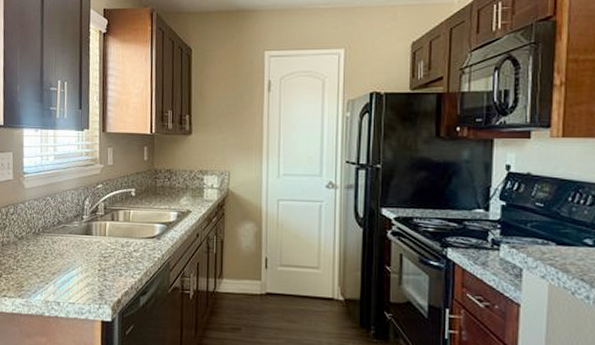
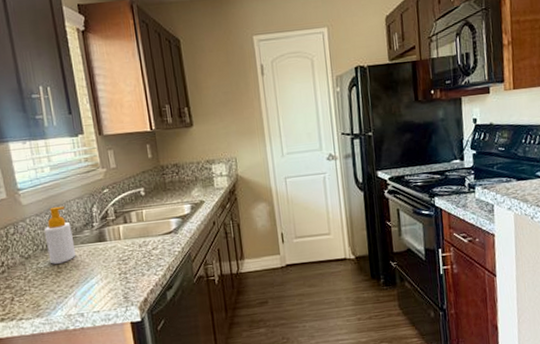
soap bottle: none [38,194,64,249] -> present [43,206,76,264]

